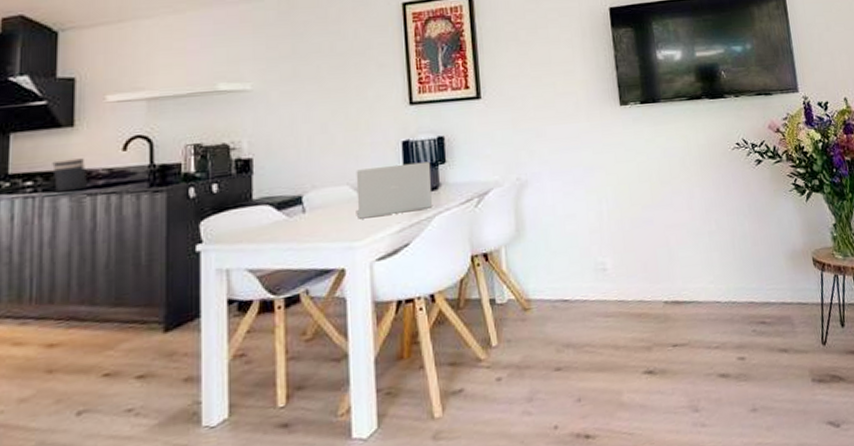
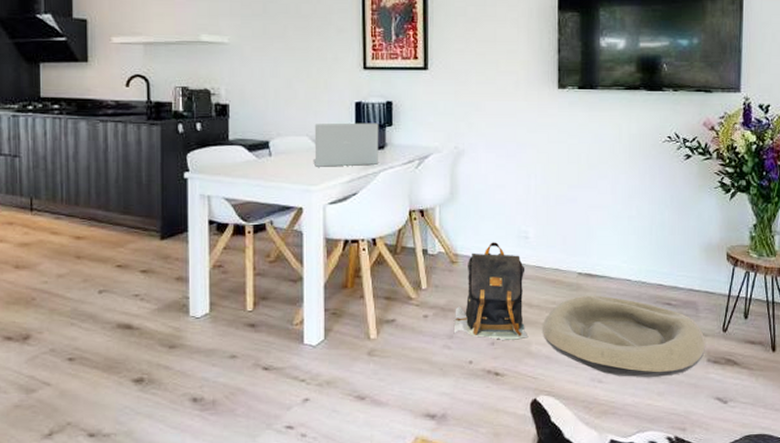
cylinder: present [52,157,87,193] -> none [73,88,99,117]
backpack: none [532,279,619,395] -> present [453,242,529,340]
dog bed: none [632,323,808,416] -> present [543,295,705,378]

